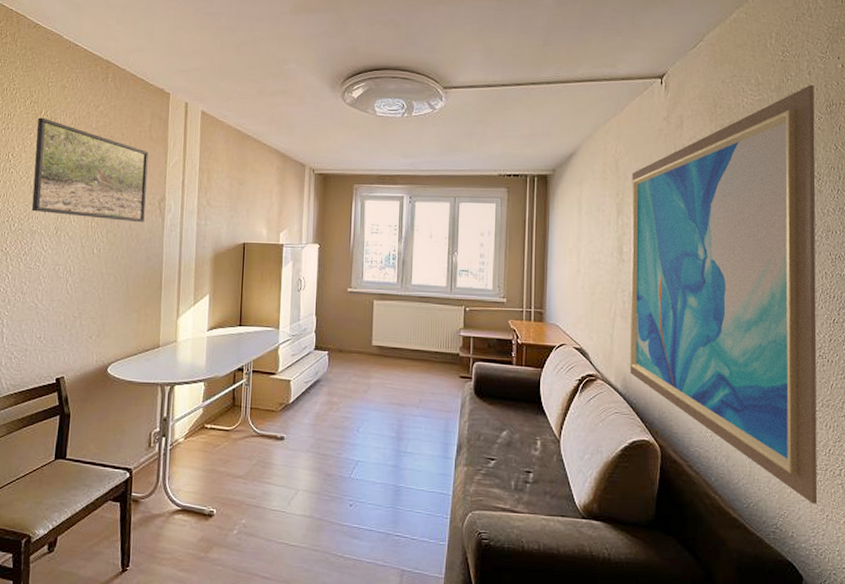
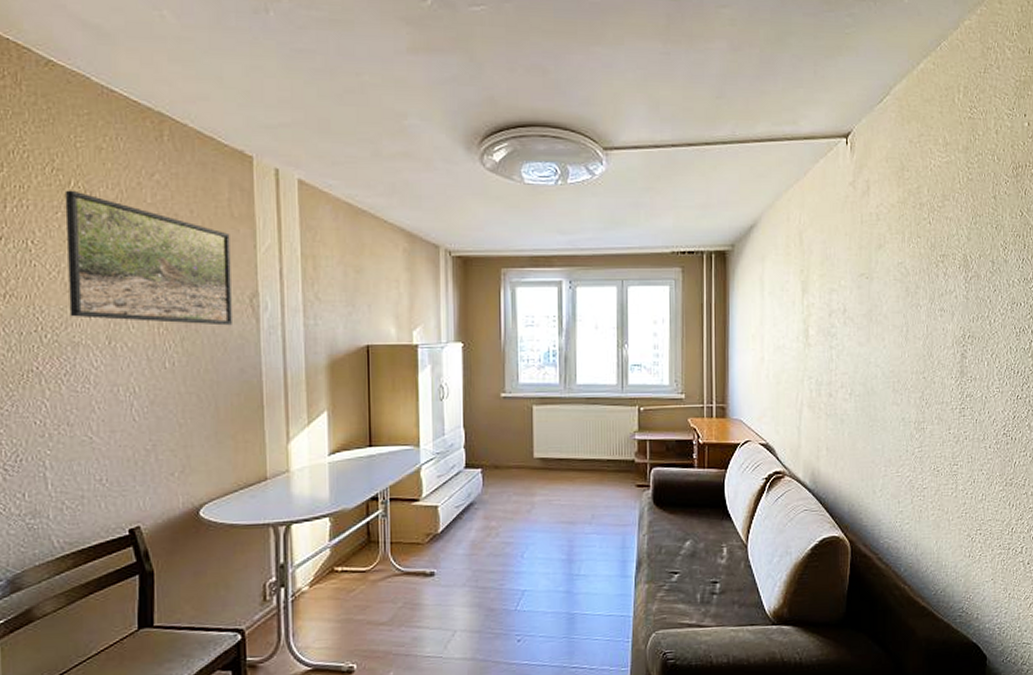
wall art: present [630,84,818,504] -> none [817,144,1002,584]

